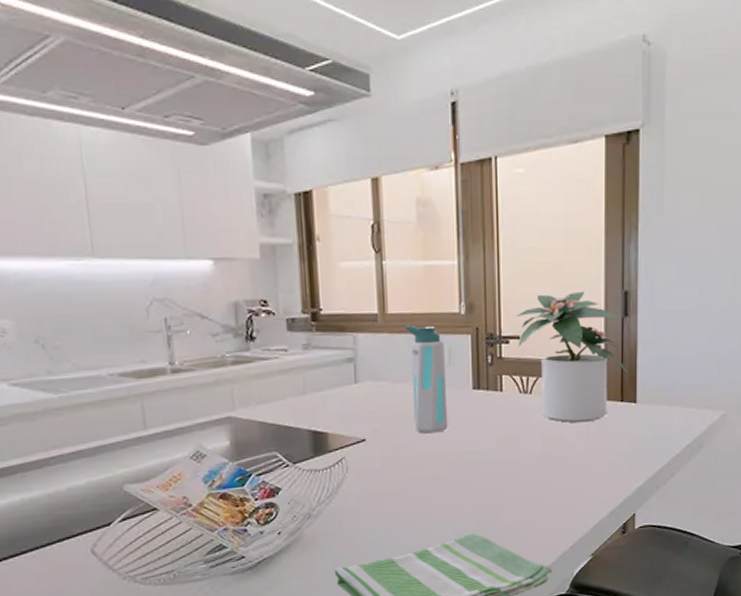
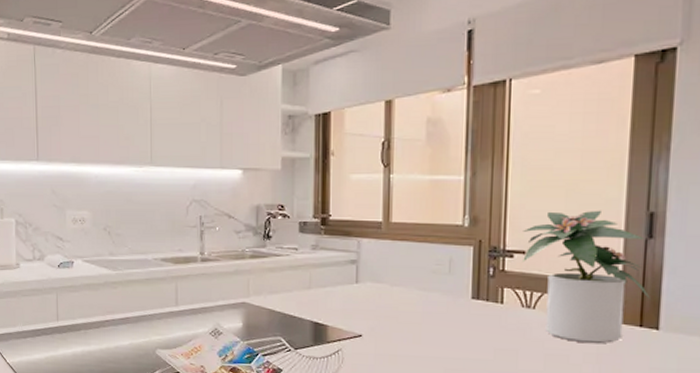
water bottle: present [404,325,448,434] -> none [406,234,445,337]

